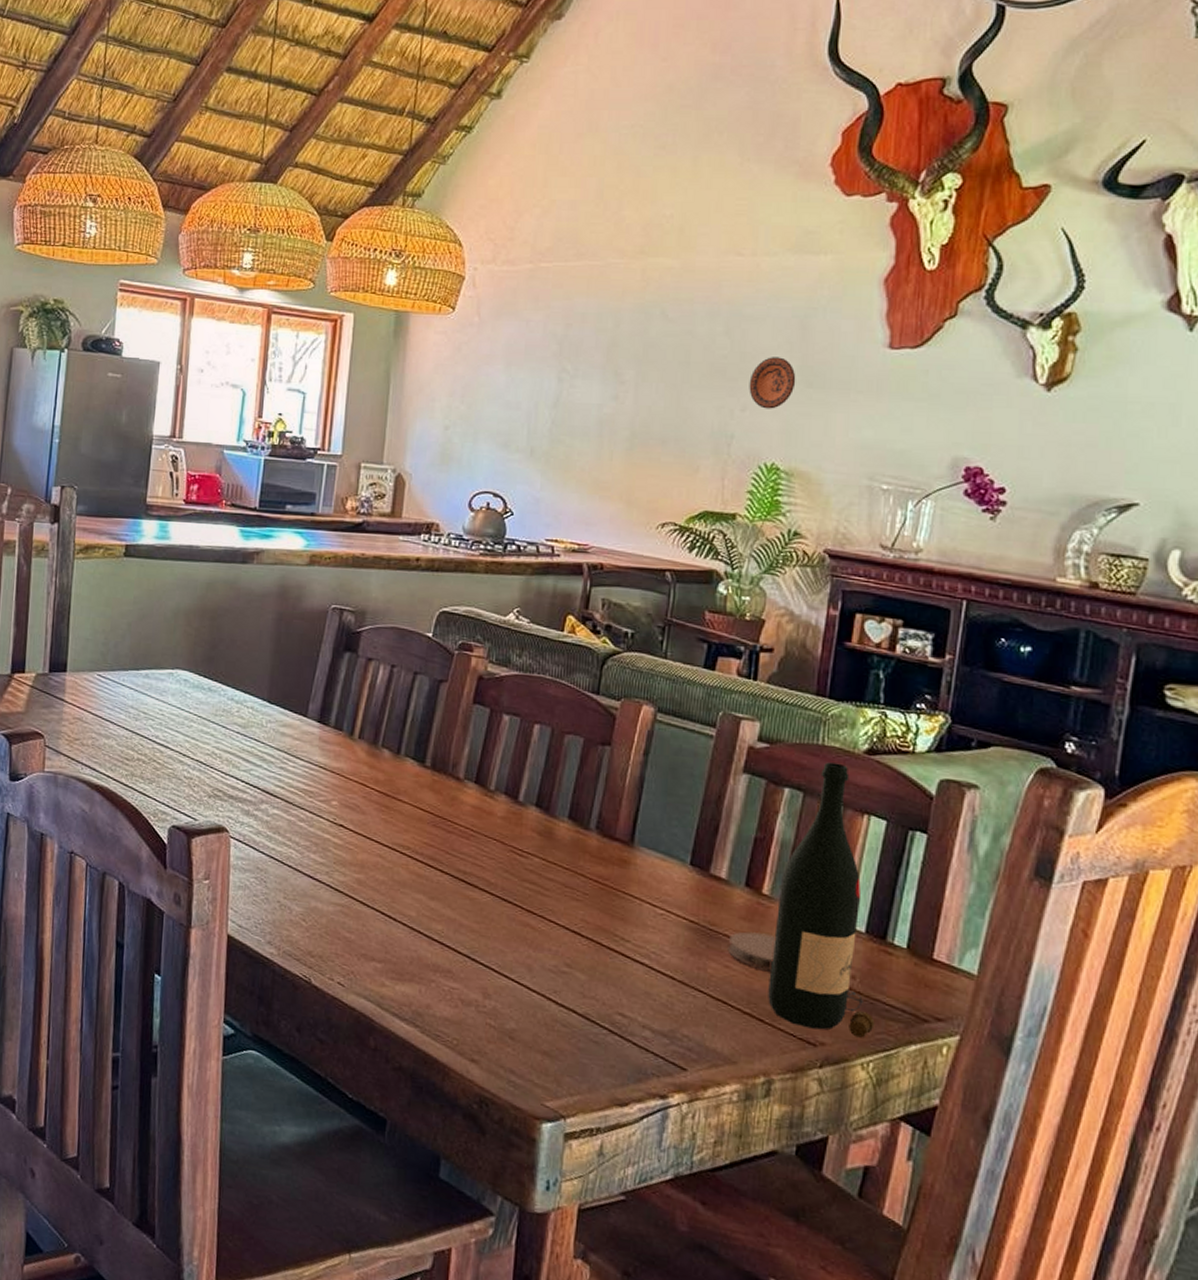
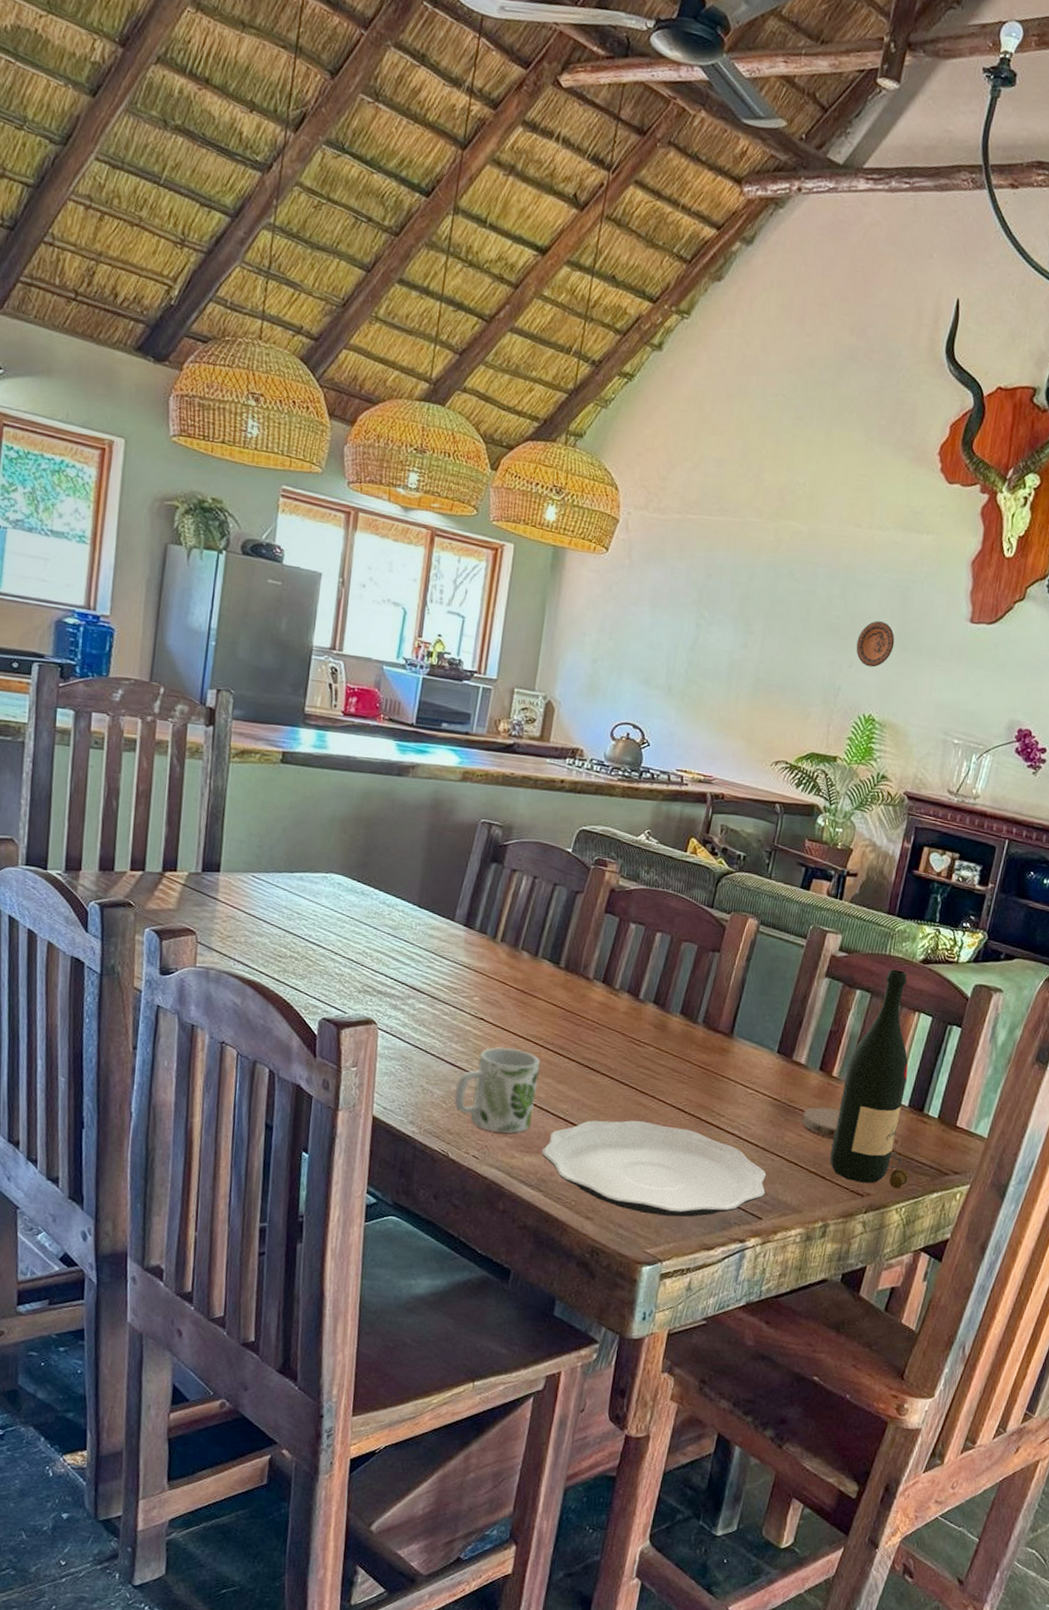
mug: none [314,857,408,958] -> present [454,1047,540,1134]
plate: none [415,944,689,1065] -> present [541,1120,767,1217]

